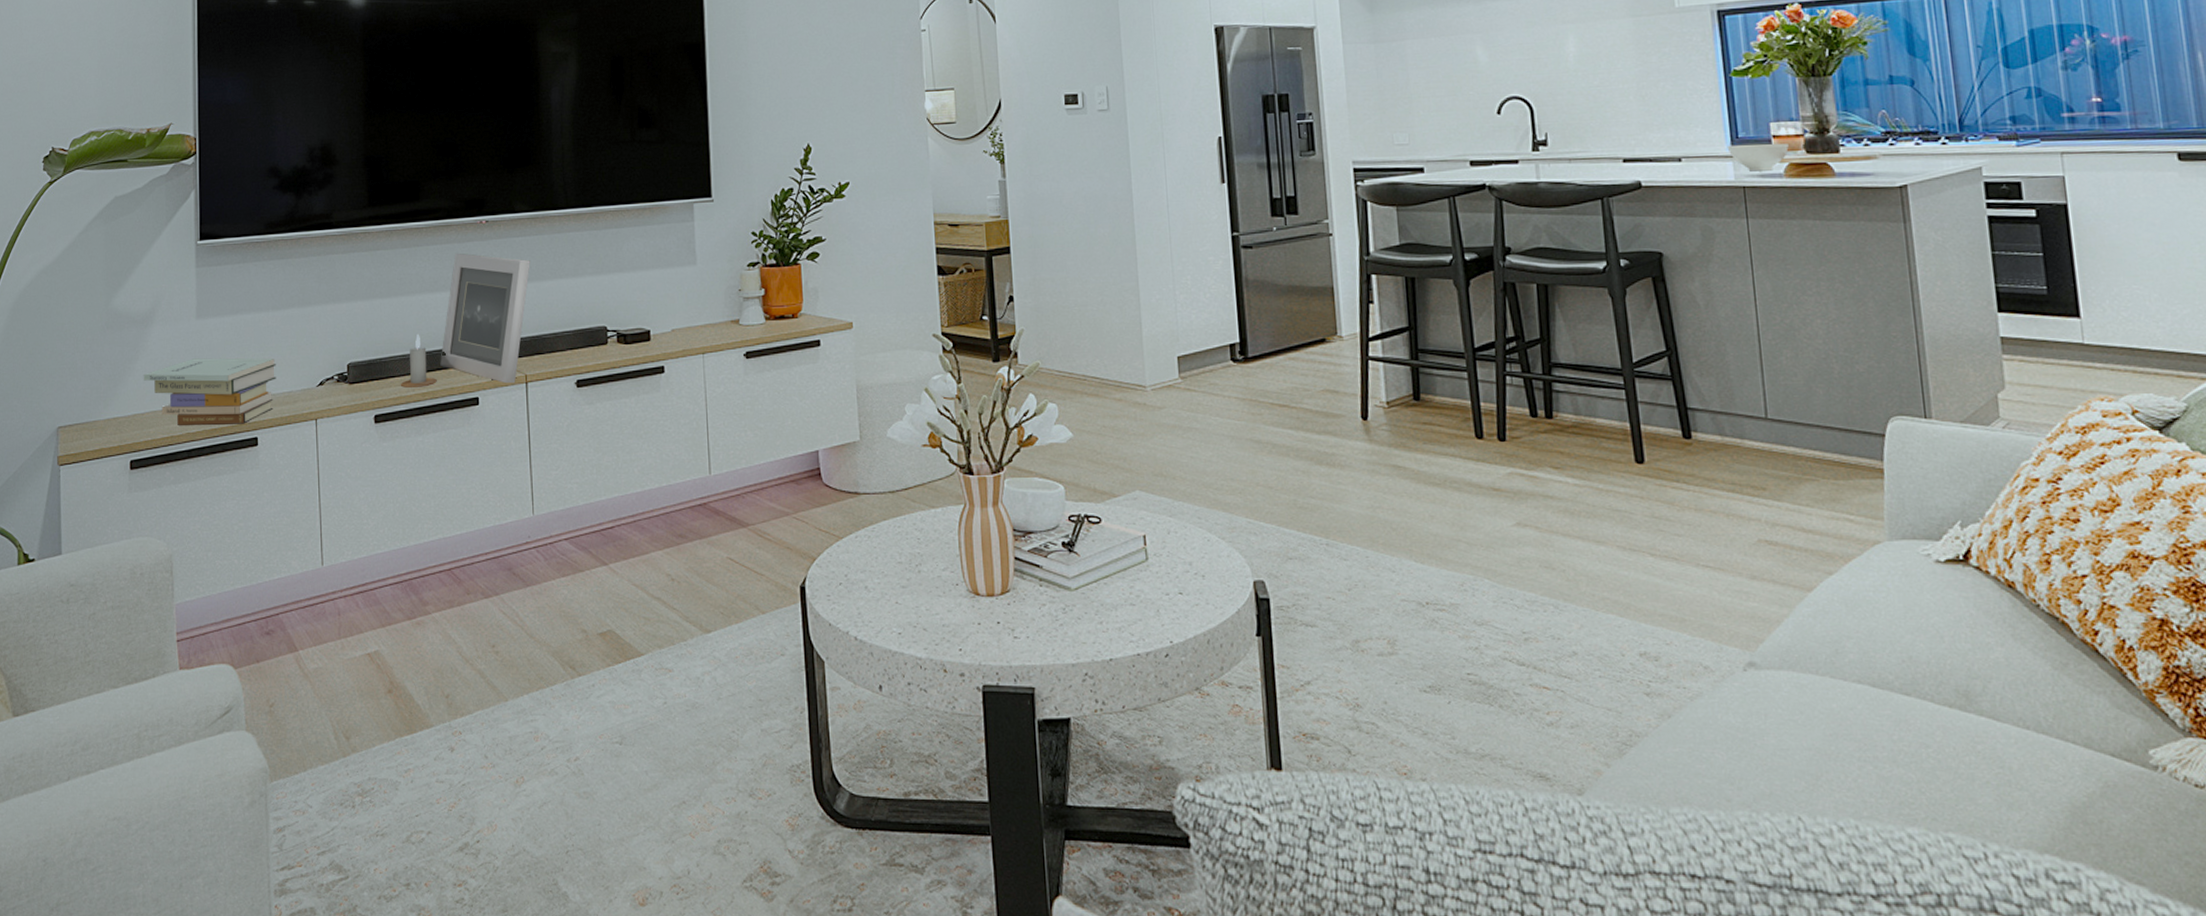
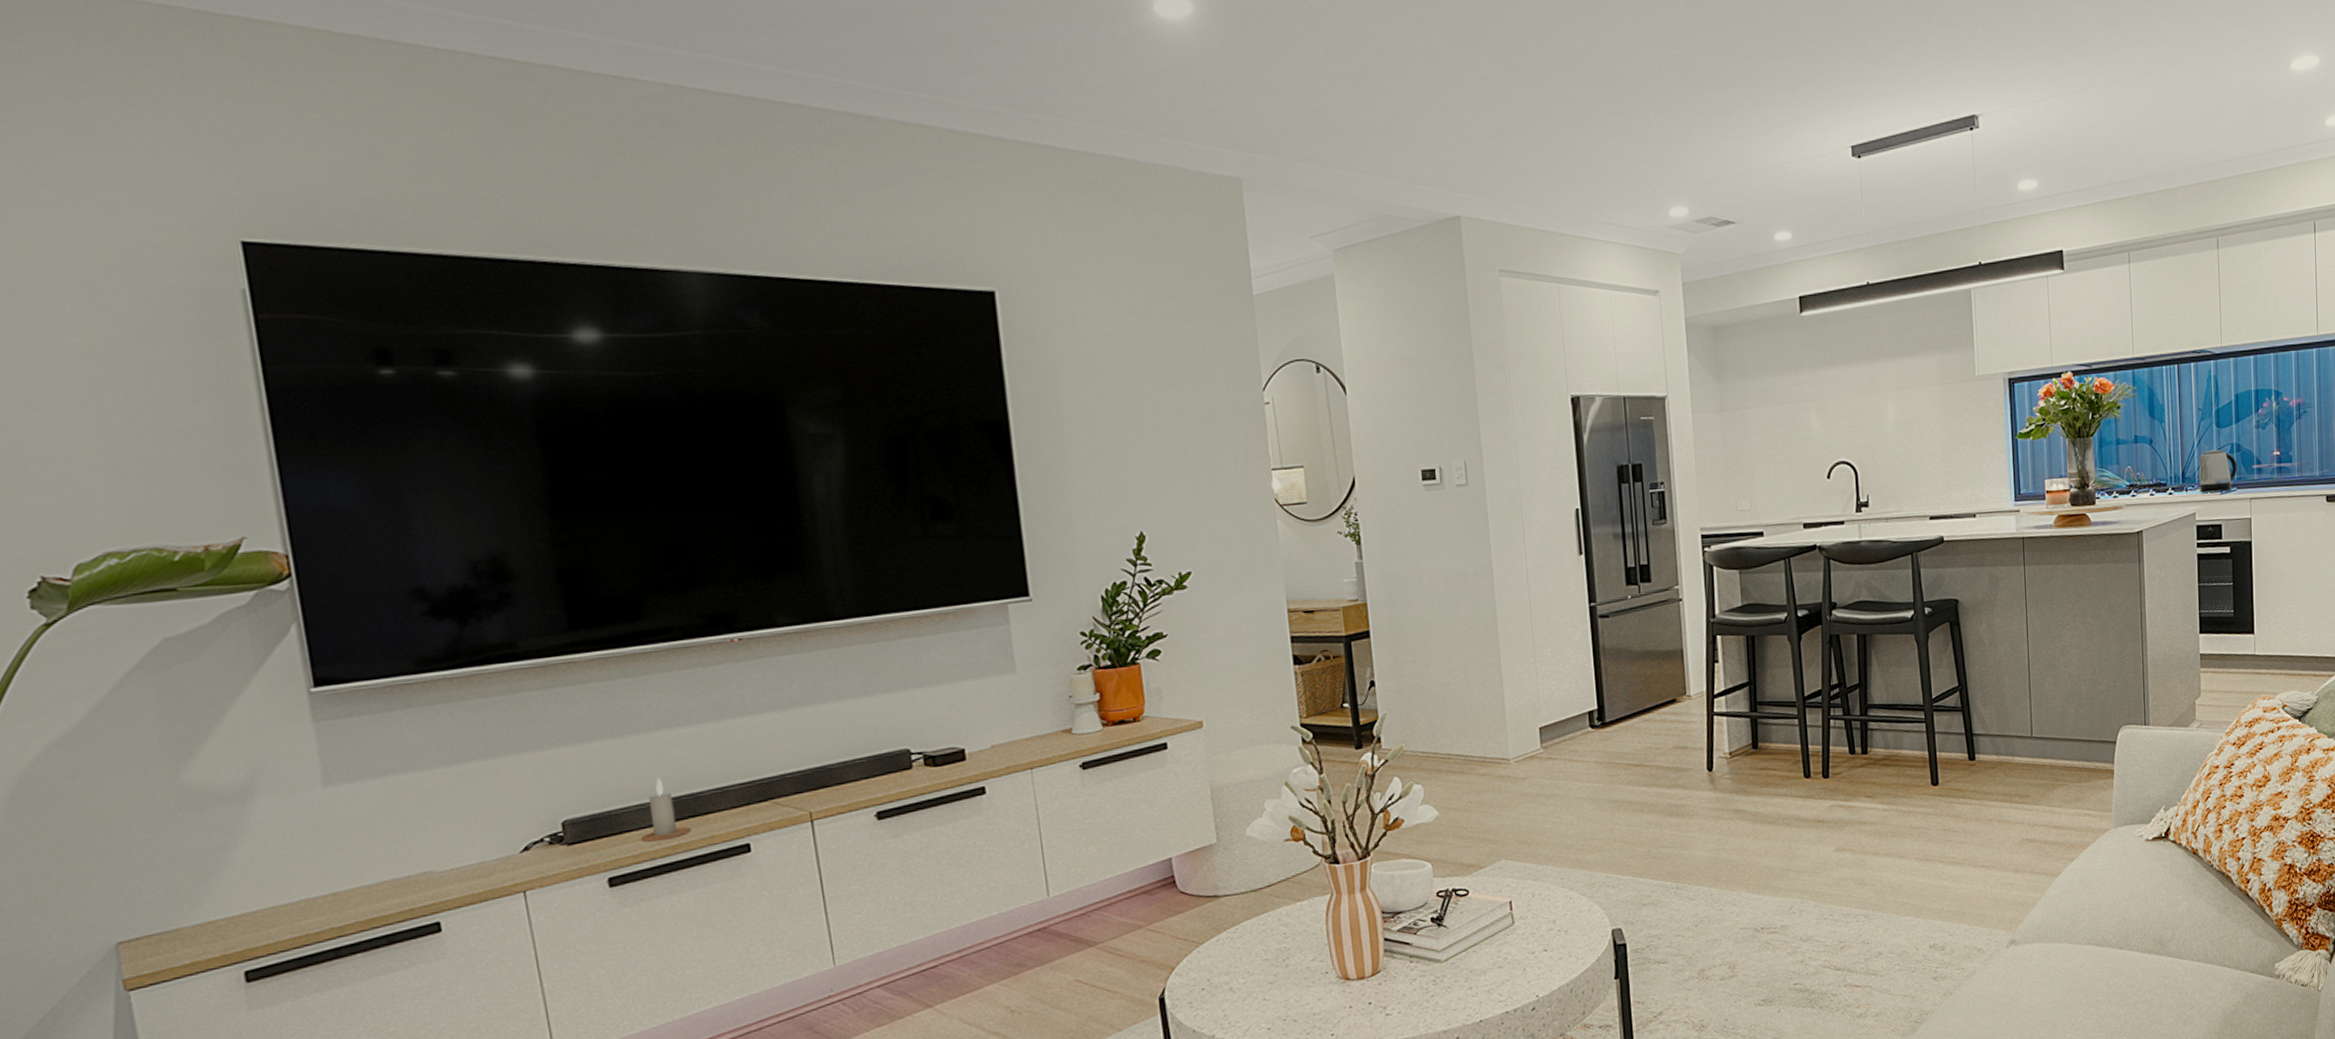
books: present [143,358,276,425] -> none [248,825,459,920]
picture frame: present [440,253,530,384] -> none [692,678,804,825]
bowl: present [1727,143,1789,172] -> none [2011,498,2058,524]
kettle: none [1982,93,2040,145] -> present [2199,449,2237,494]

